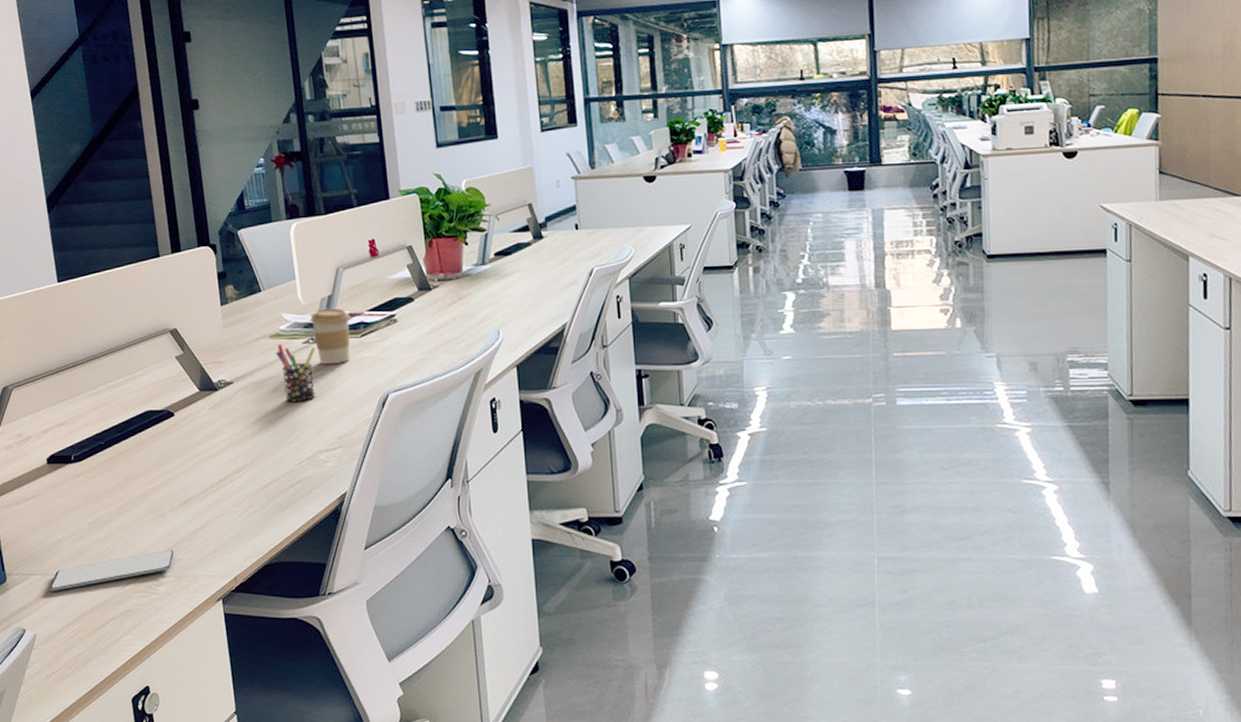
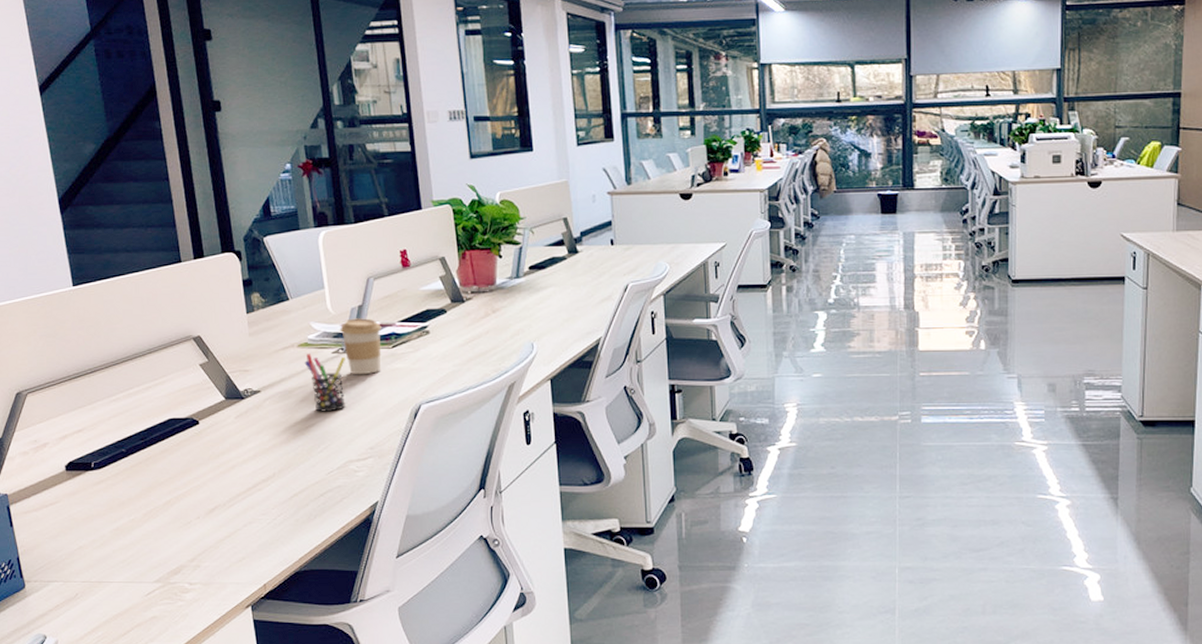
smartphone: present [49,550,174,591] -> none [71,557,201,598]

